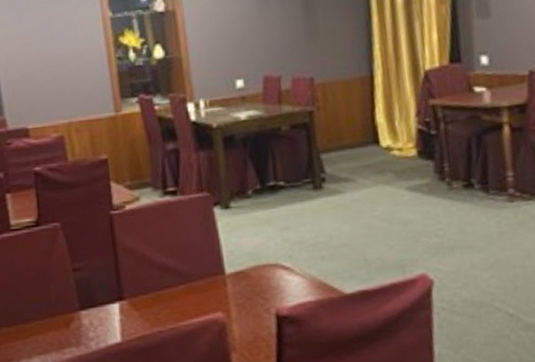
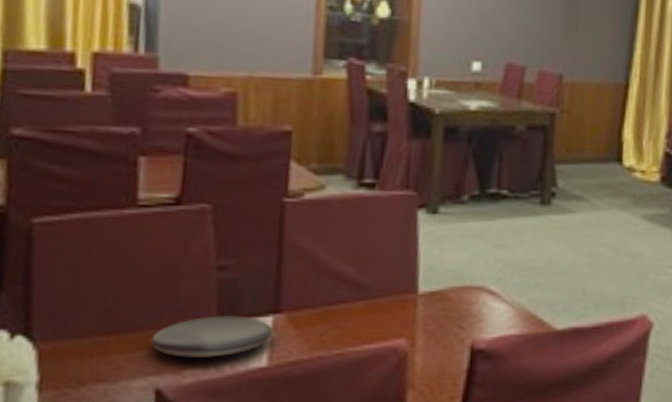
plate: none [37,305,122,340] -> present [151,316,274,358]

